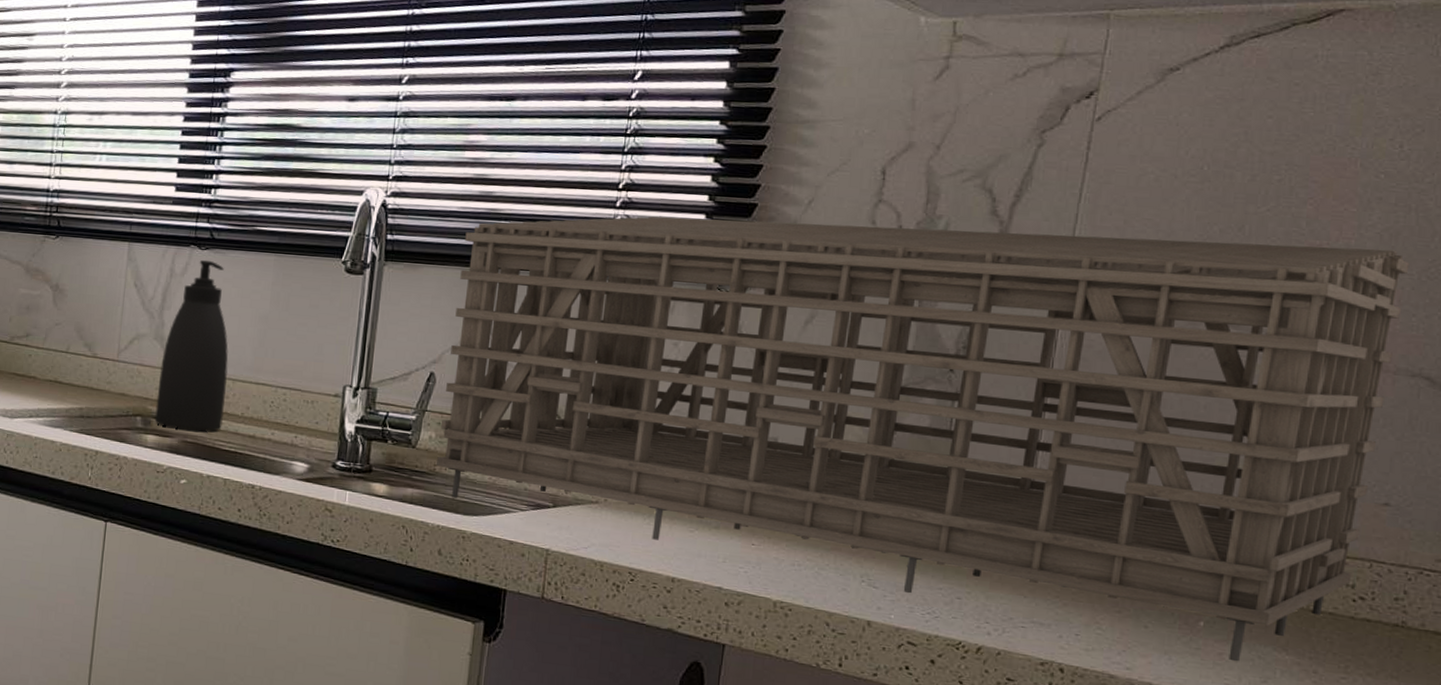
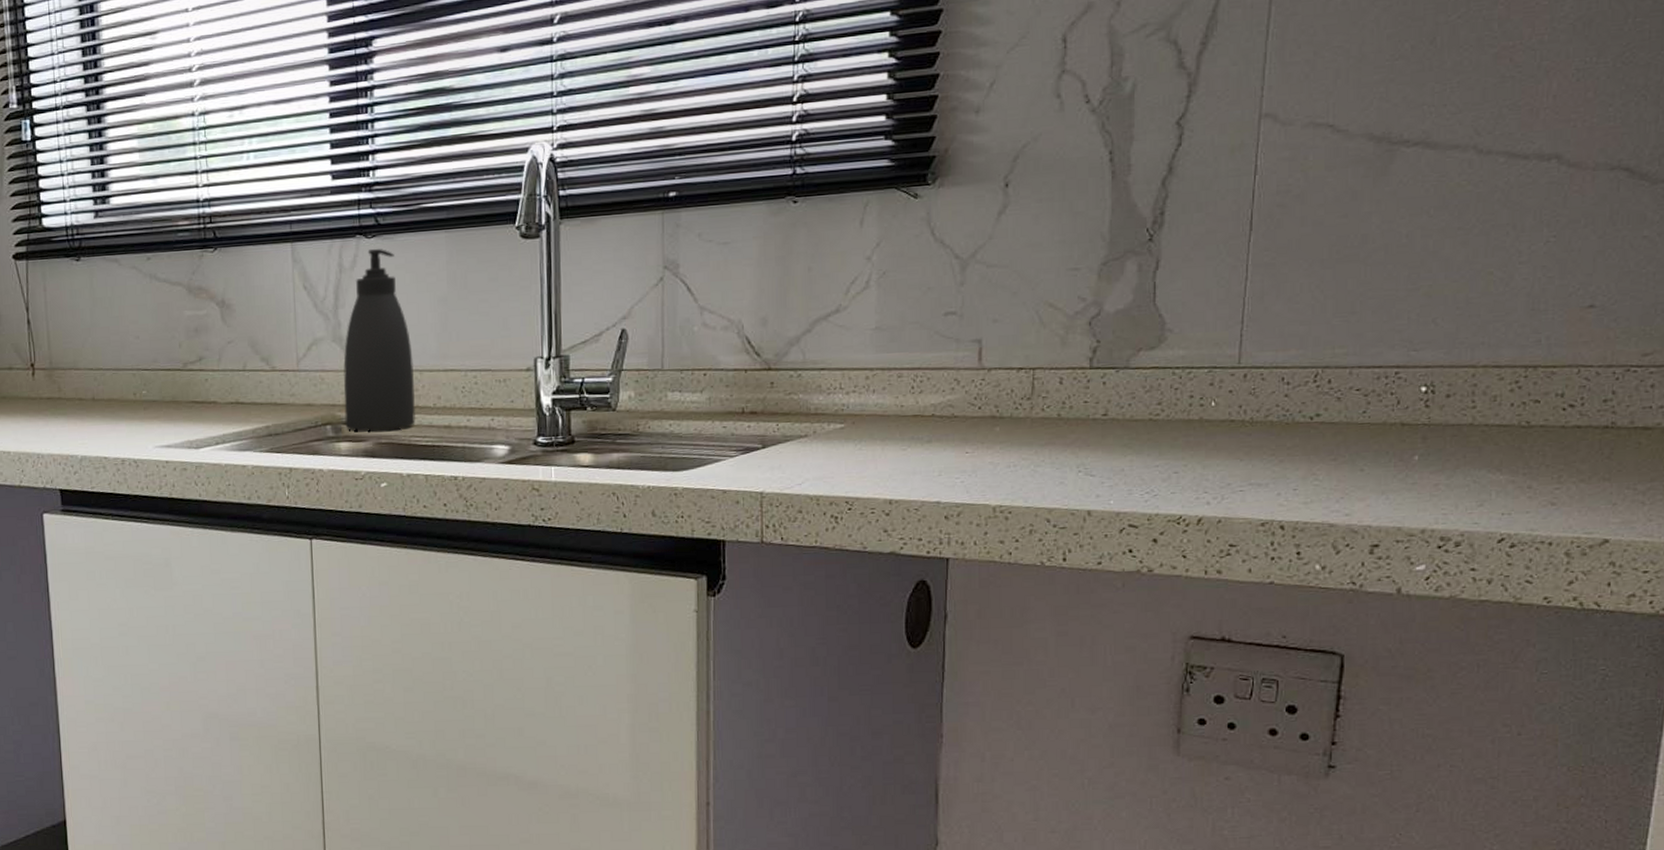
dish rack: present [436,216,1410,662] -> none [639,39,1604,490]

